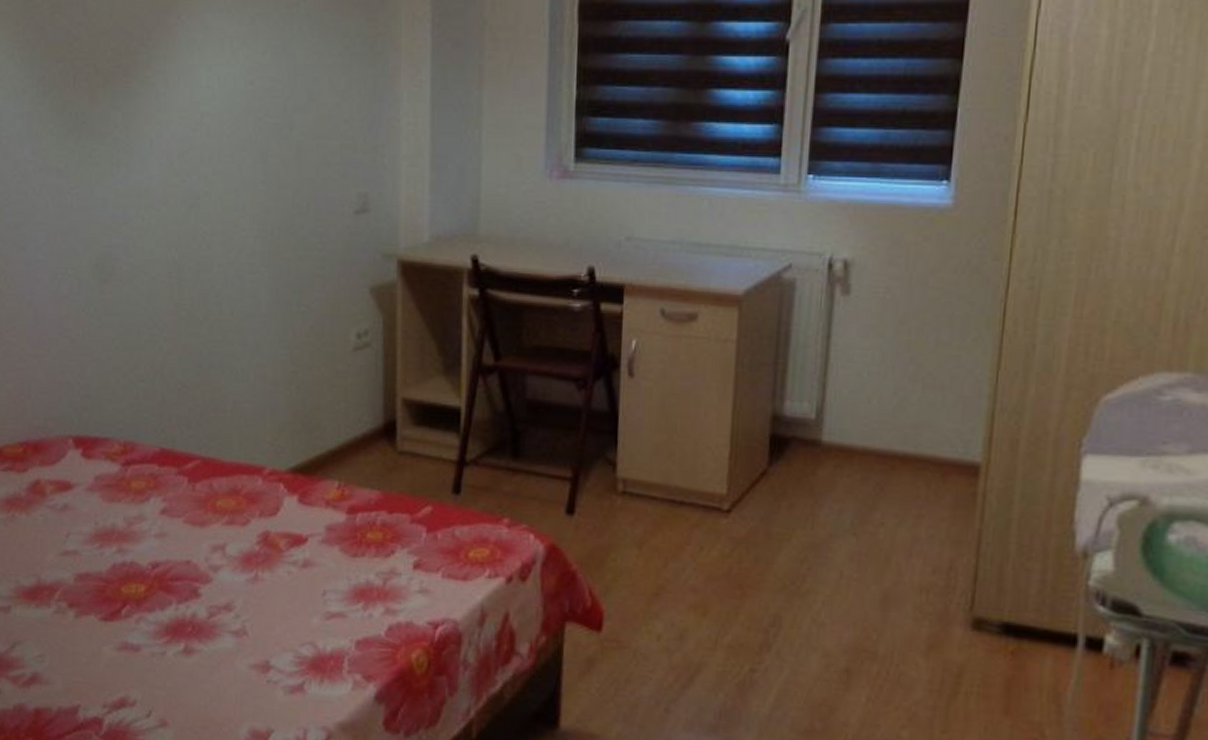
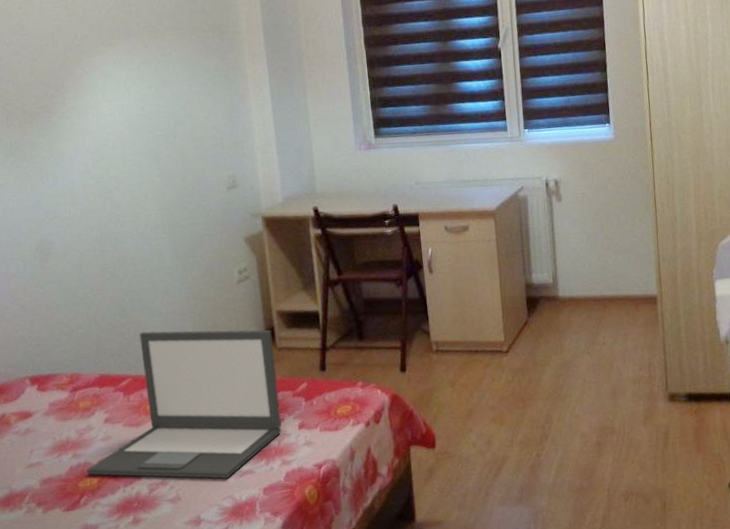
laptop: none [133,399,393,619] -> present [87,329,282,479]

